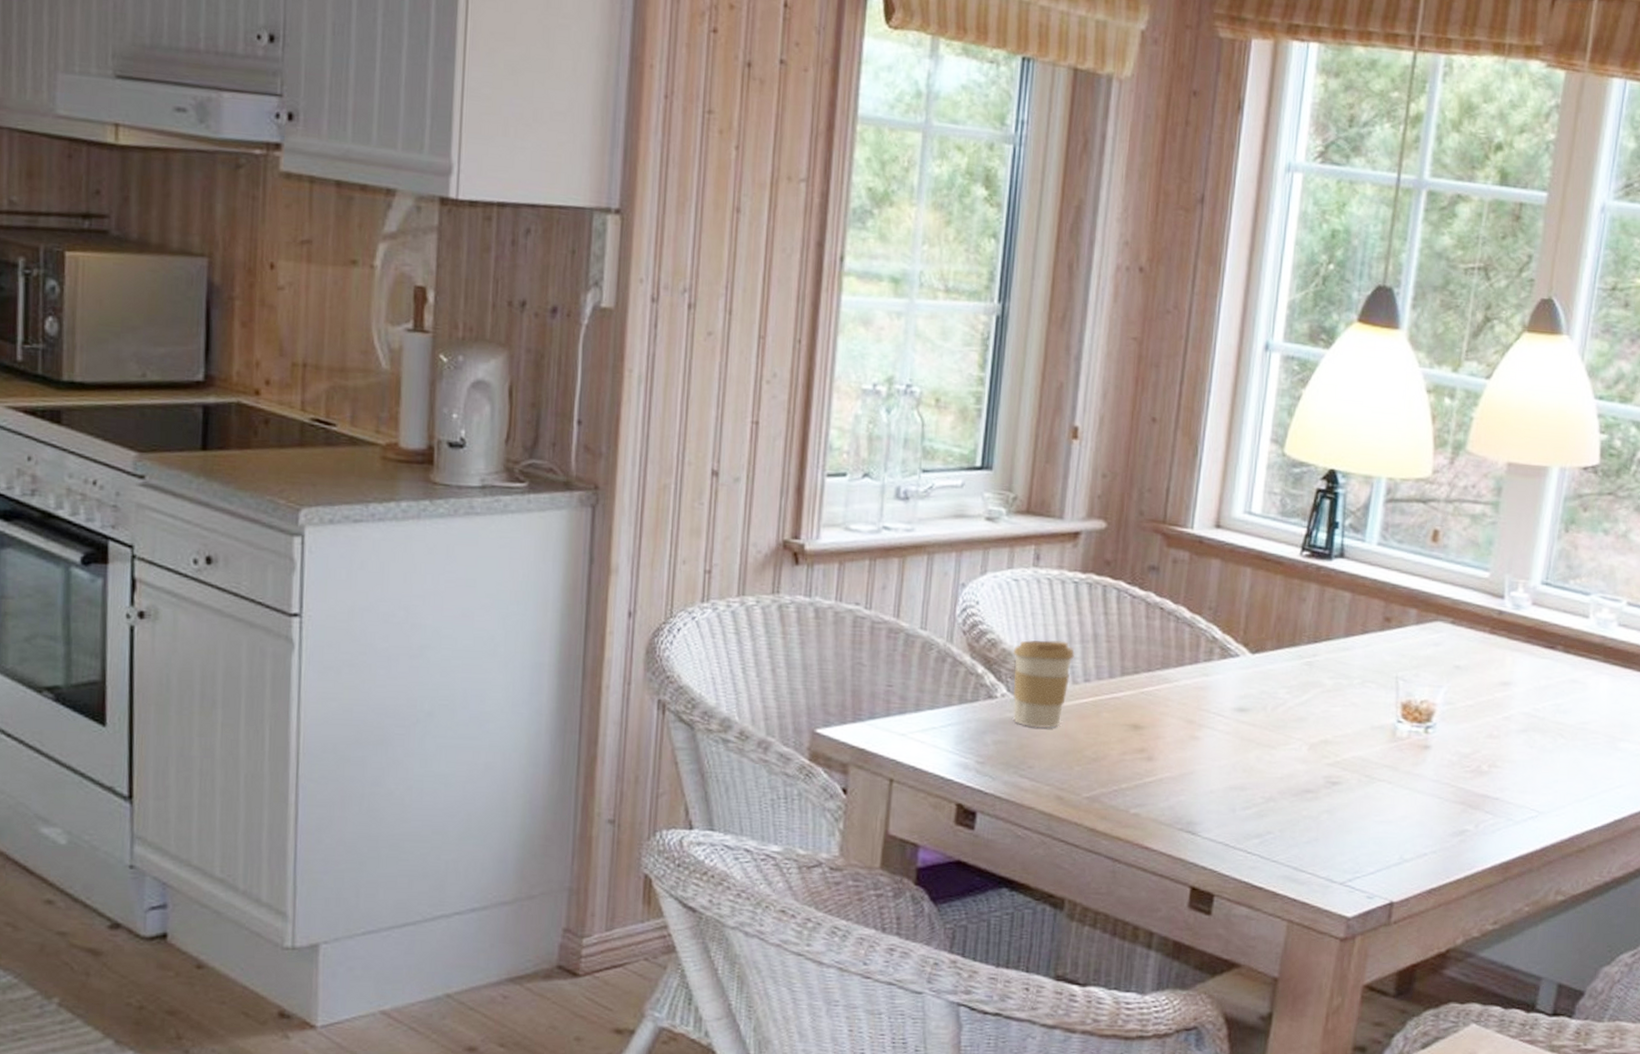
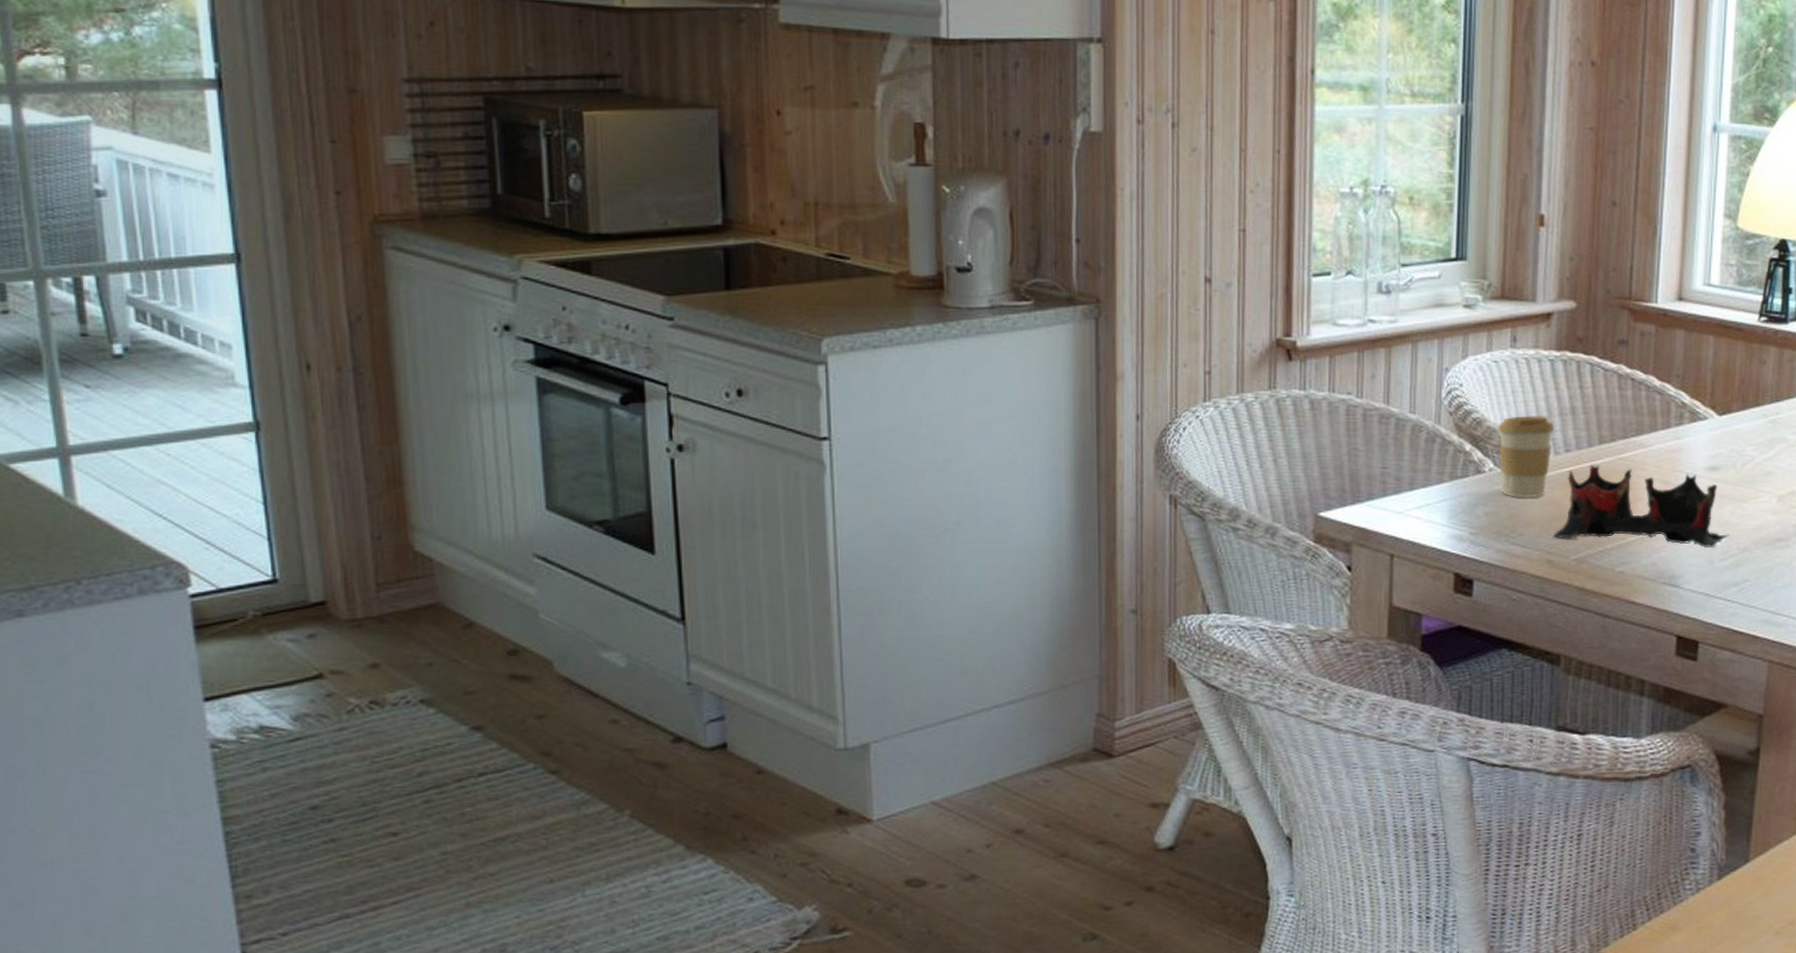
decorative bowl: none [1065,697,1255,795] -> present [1553,465,1730,548]

